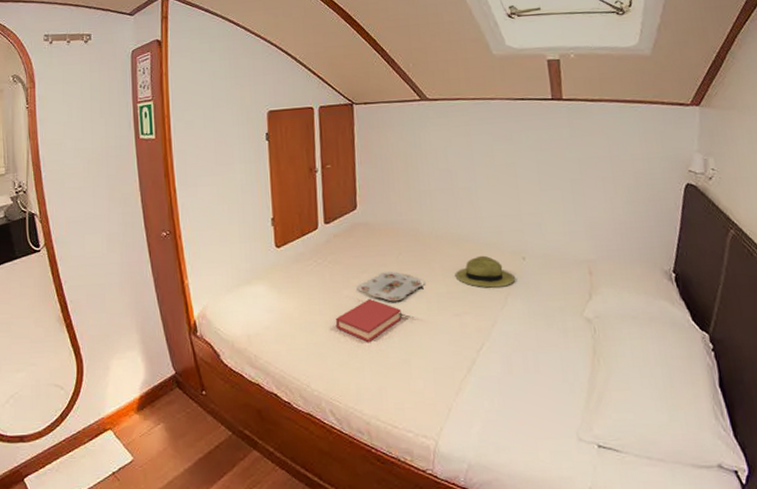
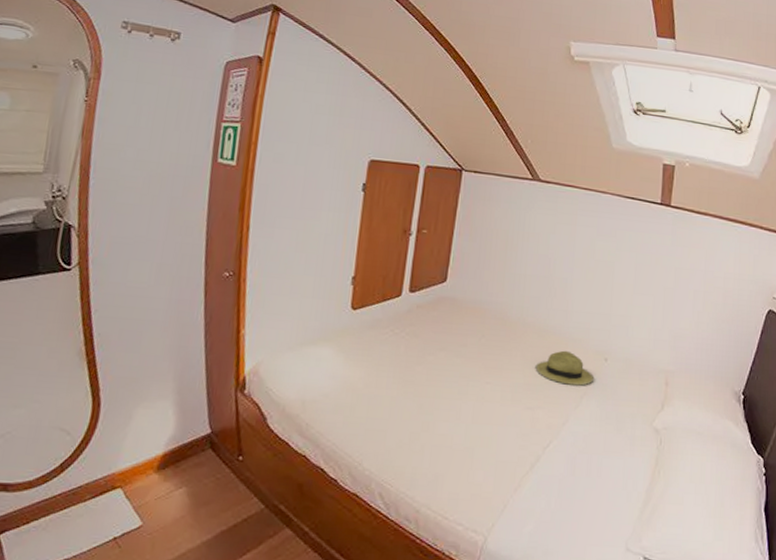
hardback book: present [336,298,402,343] -> none [402,378,474,426]
serving tray: present [356,271,426,302] -> none [431,352,504,386]

